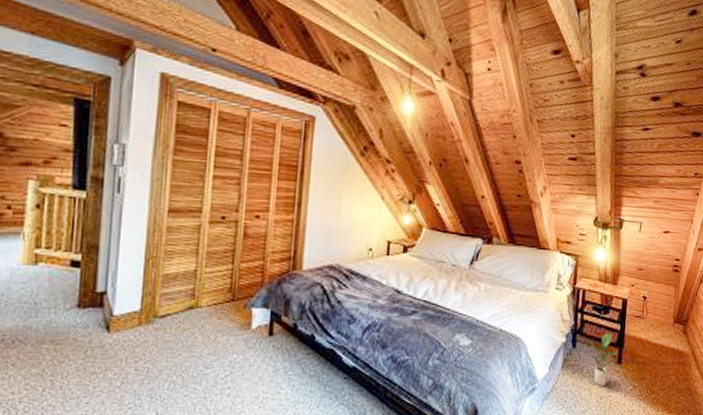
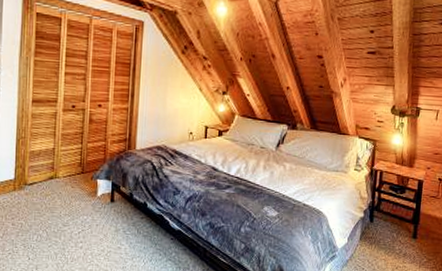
potted plant: present [590,333,618,386] -> none [386,210,413,257]

